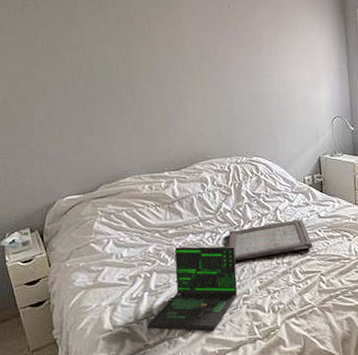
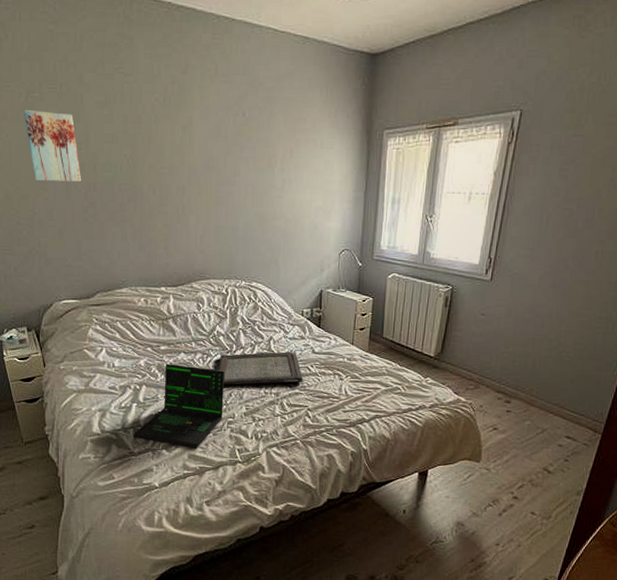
wall art: none [19,21,80,85] -> present [23,109,82,182]

